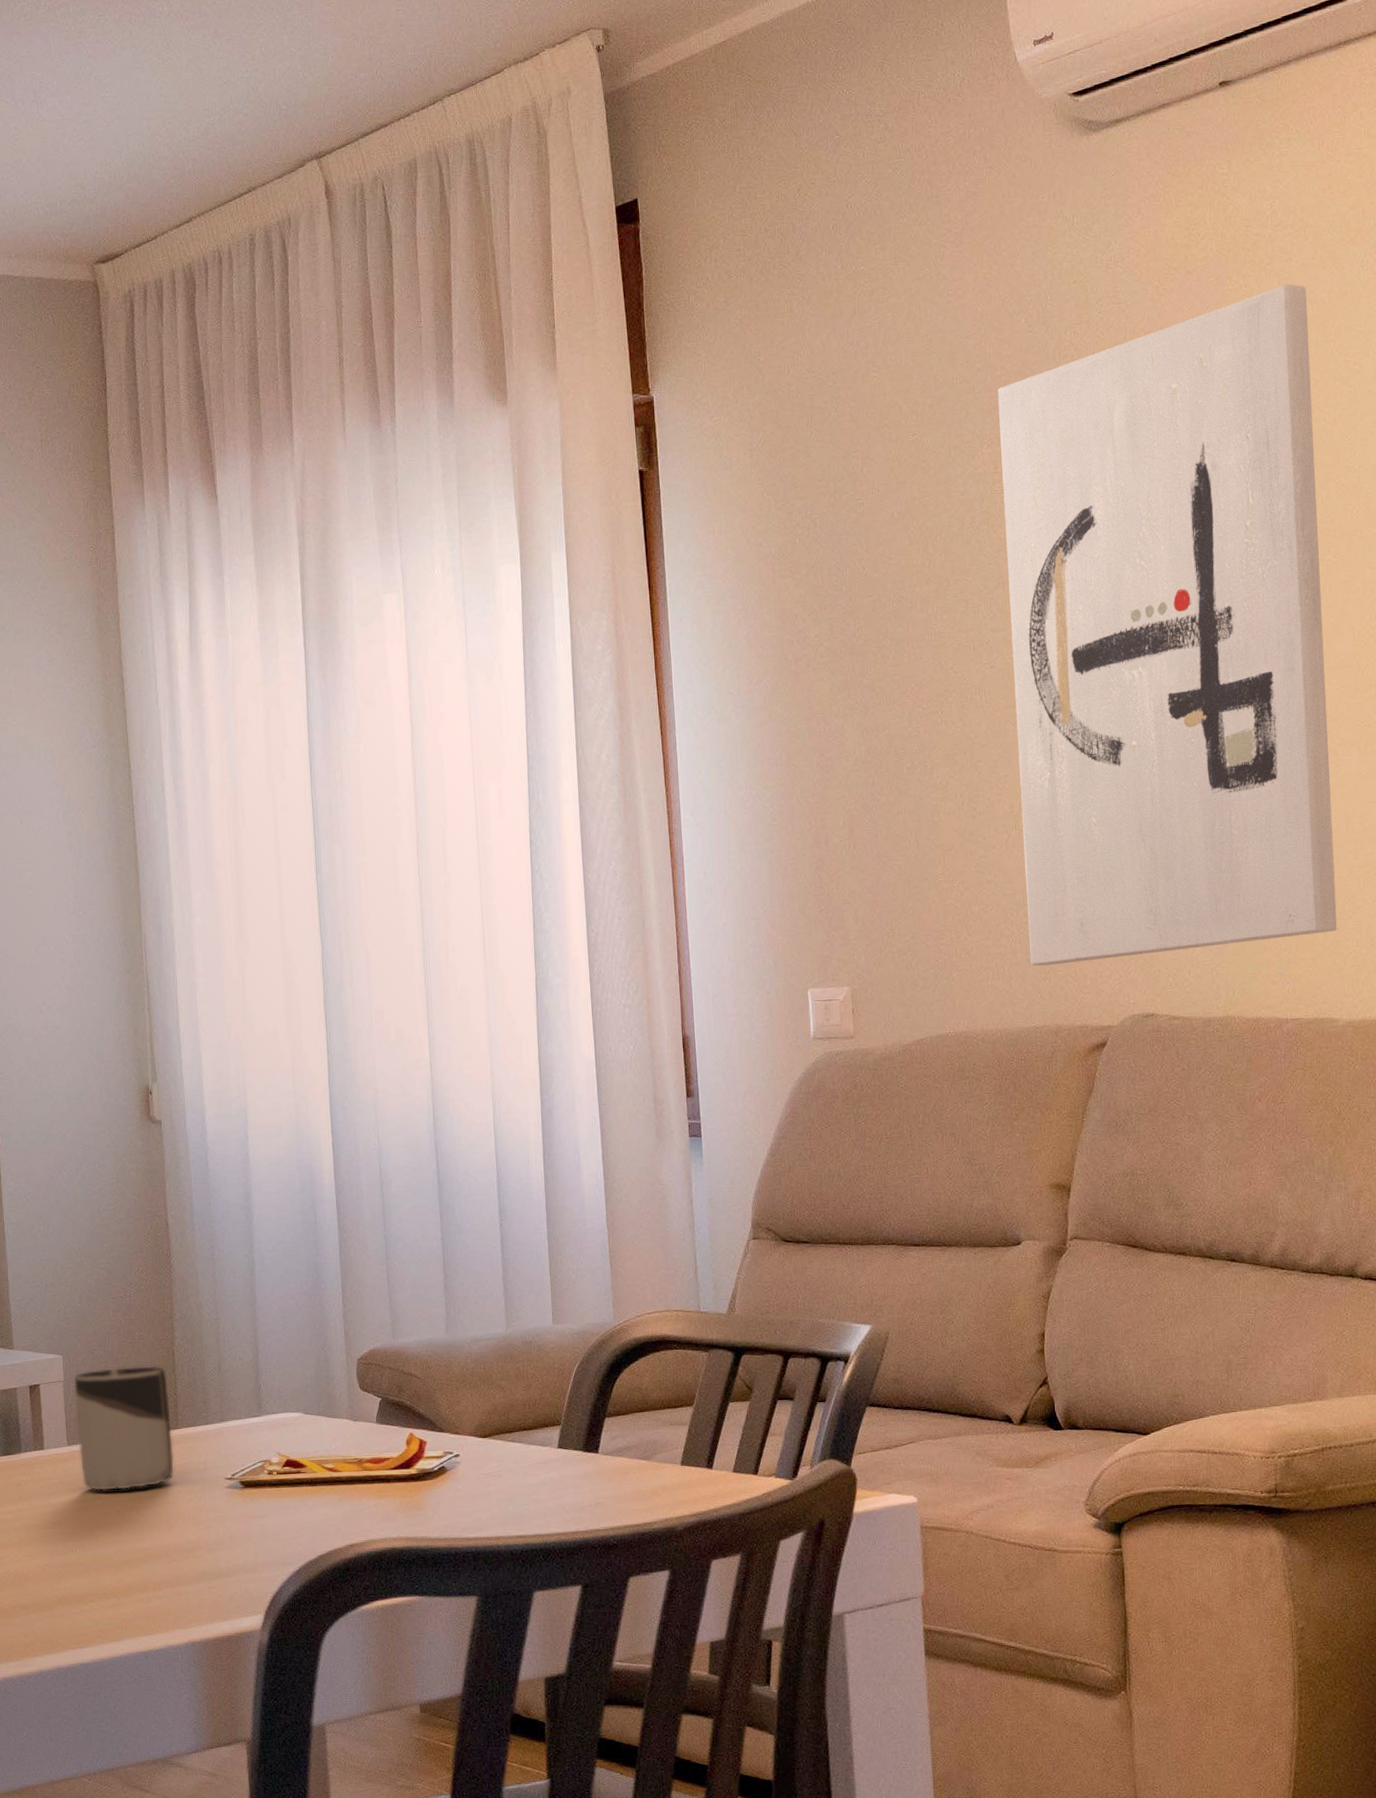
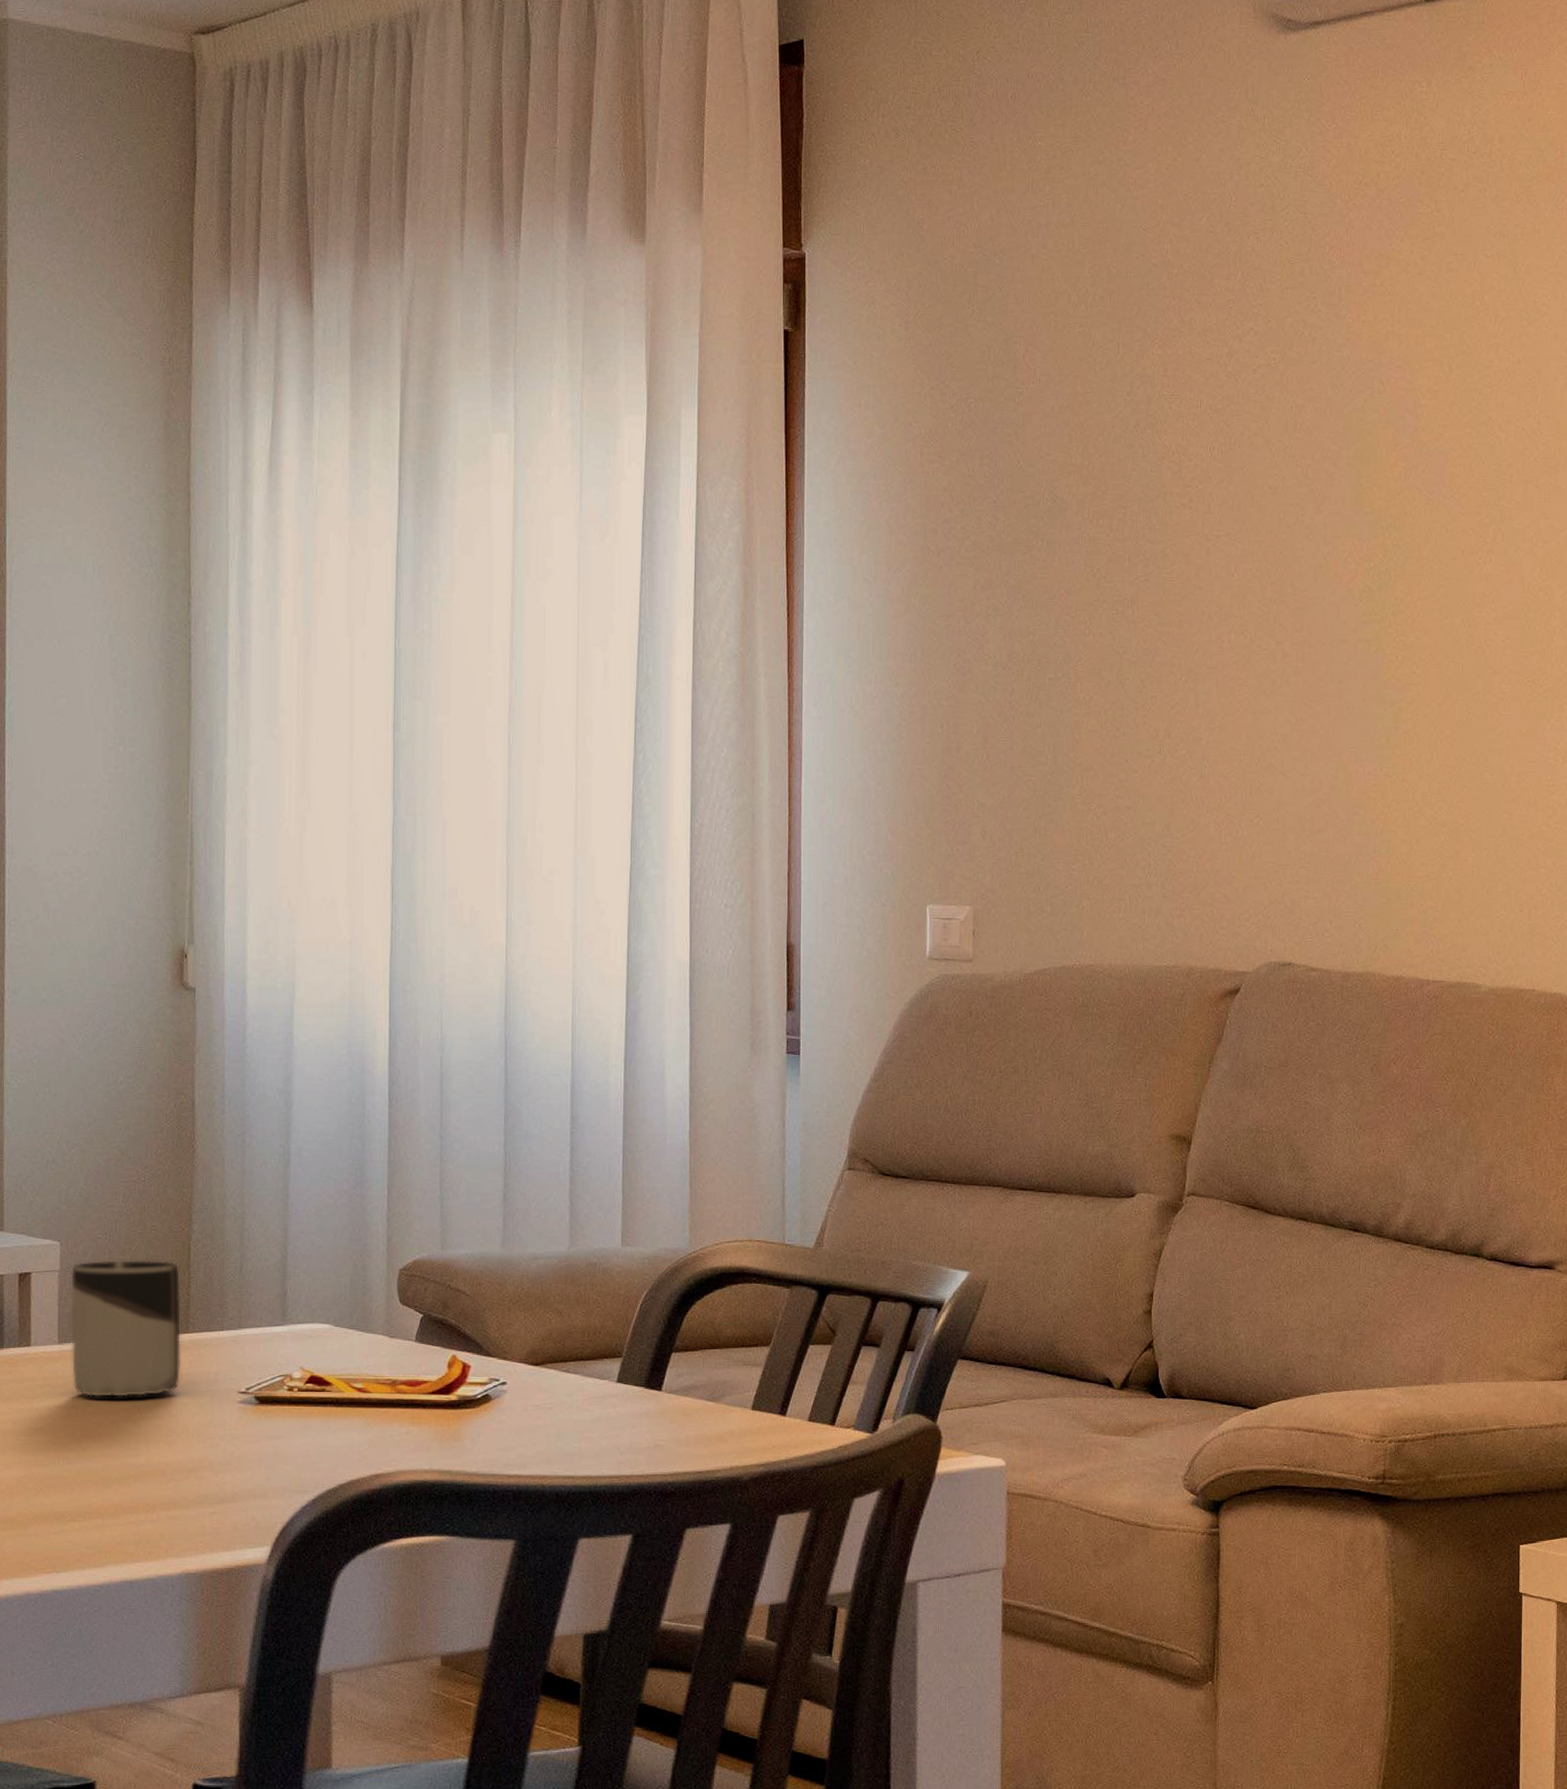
wall art: present [998,283,1337,966] -> none [1166,214,1498,902]

